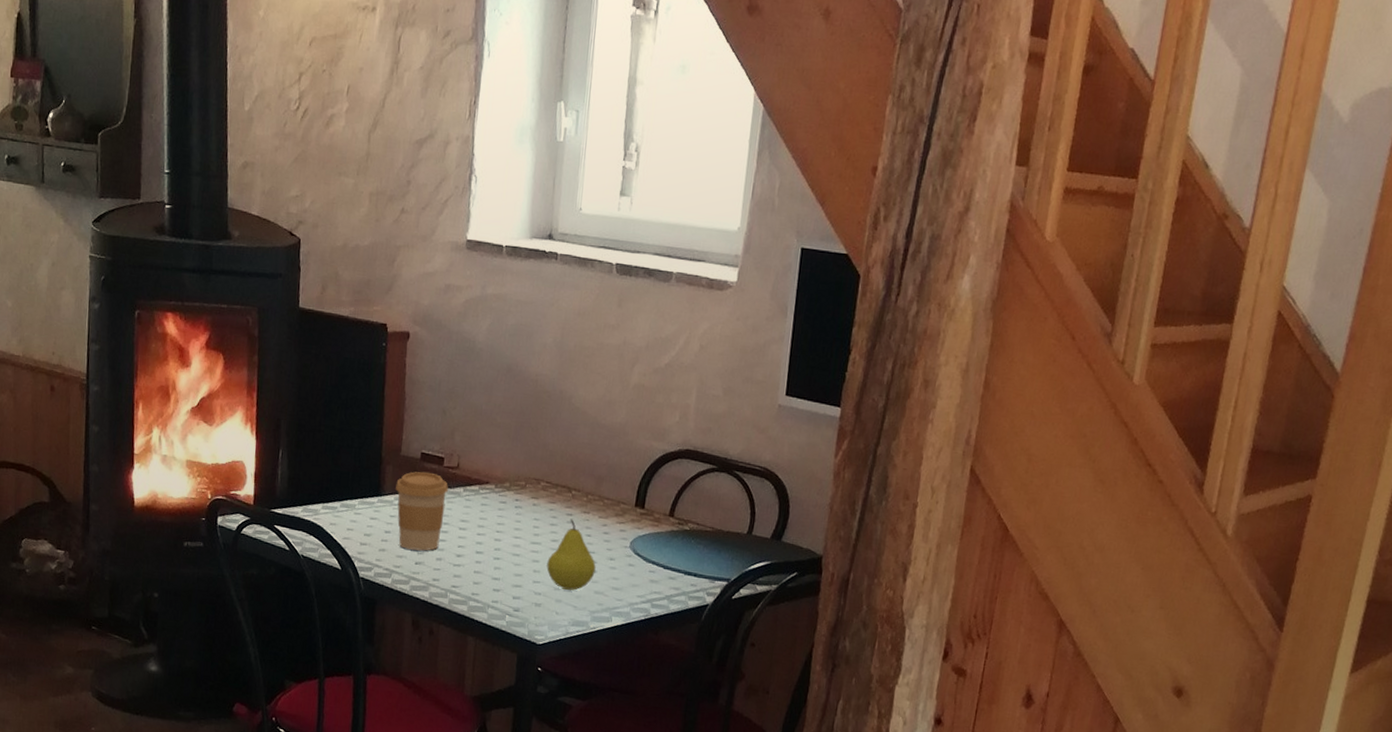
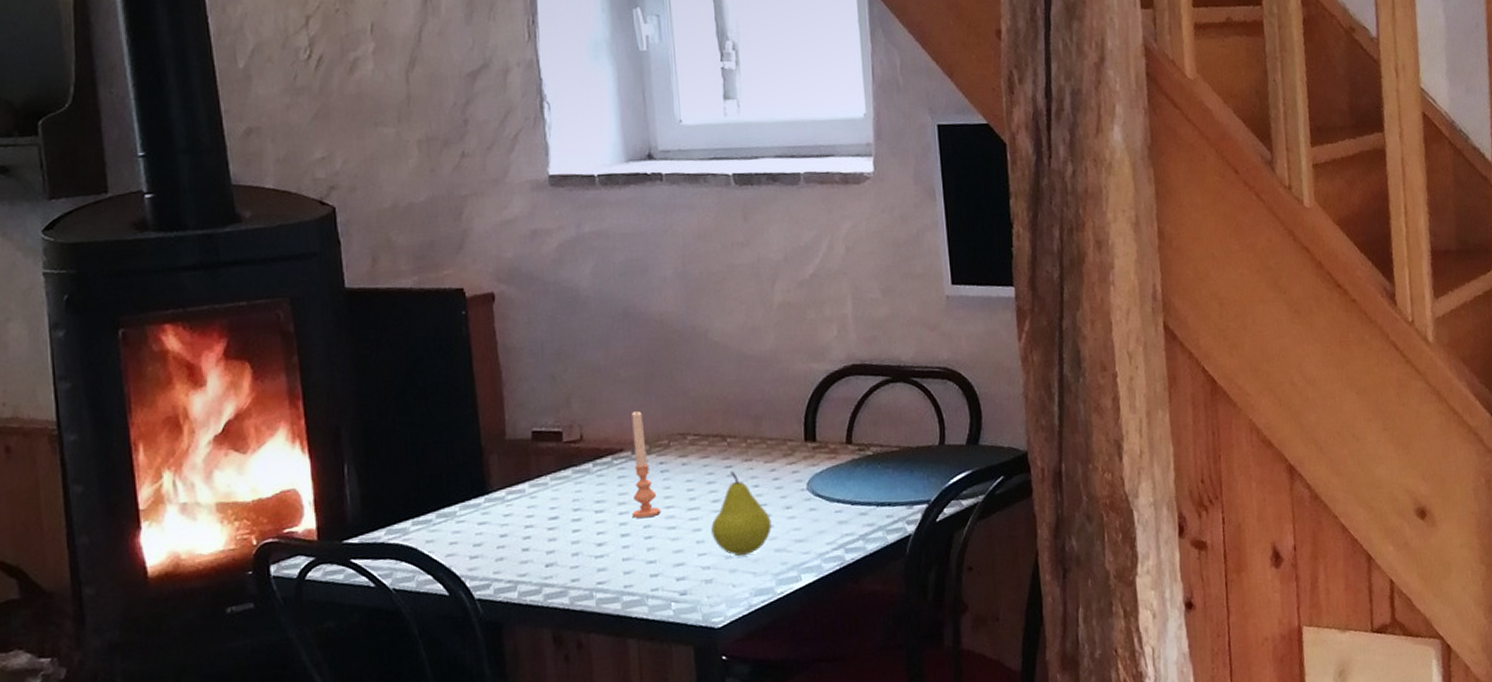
coffee cup: present [396,471,449,551] -> none [505,452,575,551]
candle: none [487,453,510,543] -> present [632,411,661,519]

